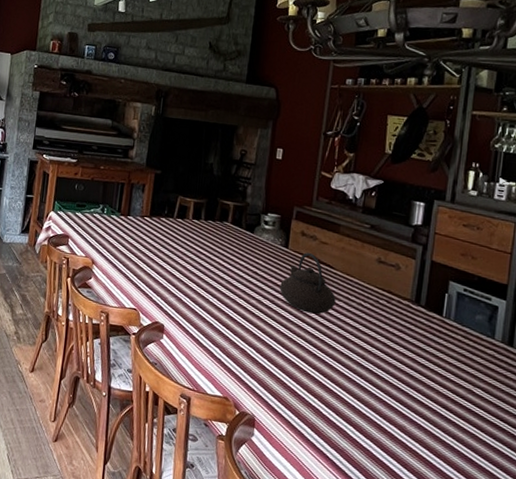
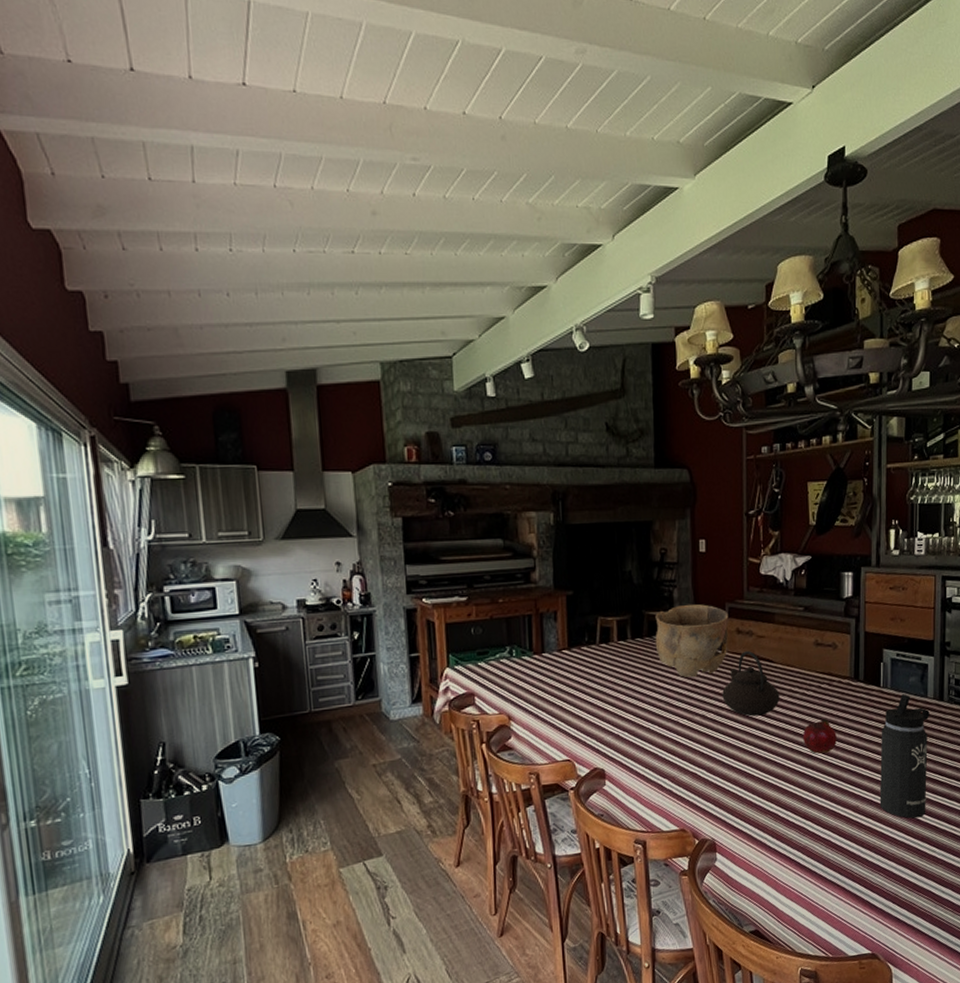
bowl: none [224,200,296,266] -> present [655,604,729,678]
fruit: none [354,333,390,366] -> present [802,719,837,754]
thermos bottle: none [429,329,496,458] -> present [879,694,930,819]

